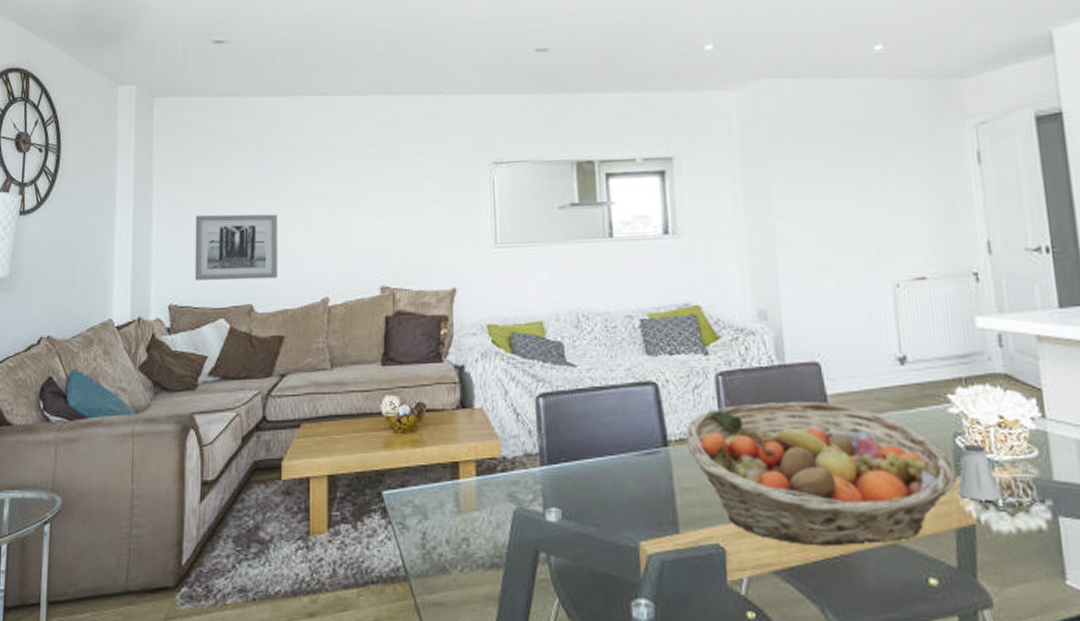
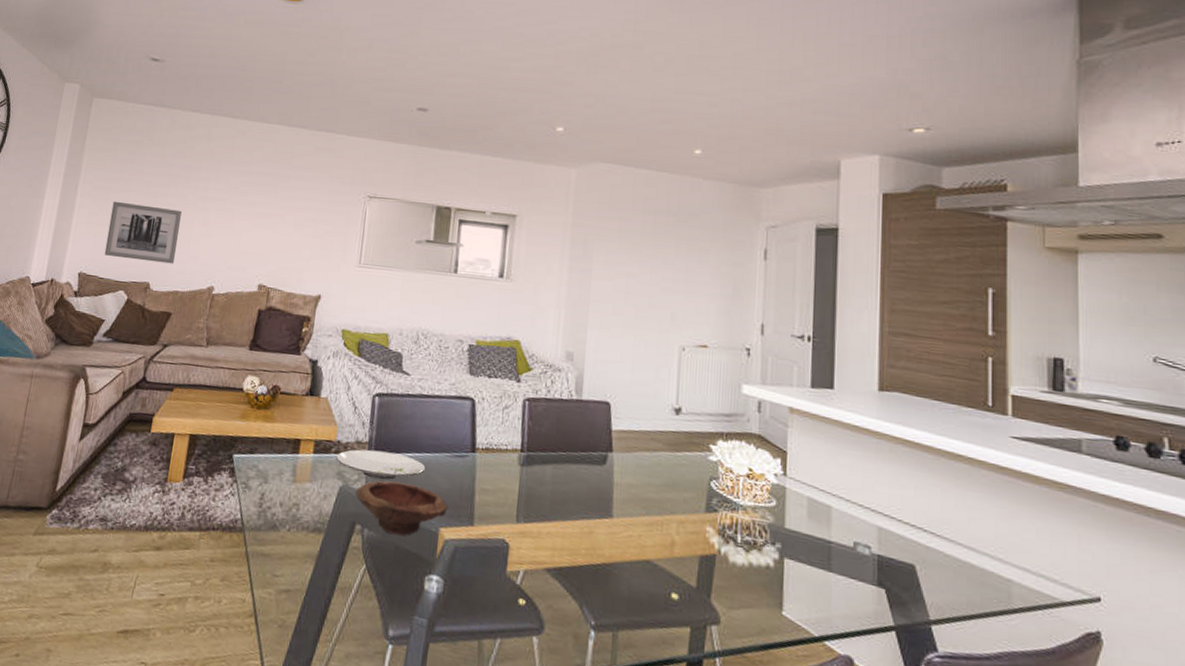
plate: none [504,461,612,494] -> present [336,449,426,480]
bowl: none [533,495,646,558] -> present [355,481,449,536]
fruit basket: present [686,401,958,547] -> none [491,427,708,560]
saltshaker: present [958,444,1002,500] -> none [706,487,741,538]

